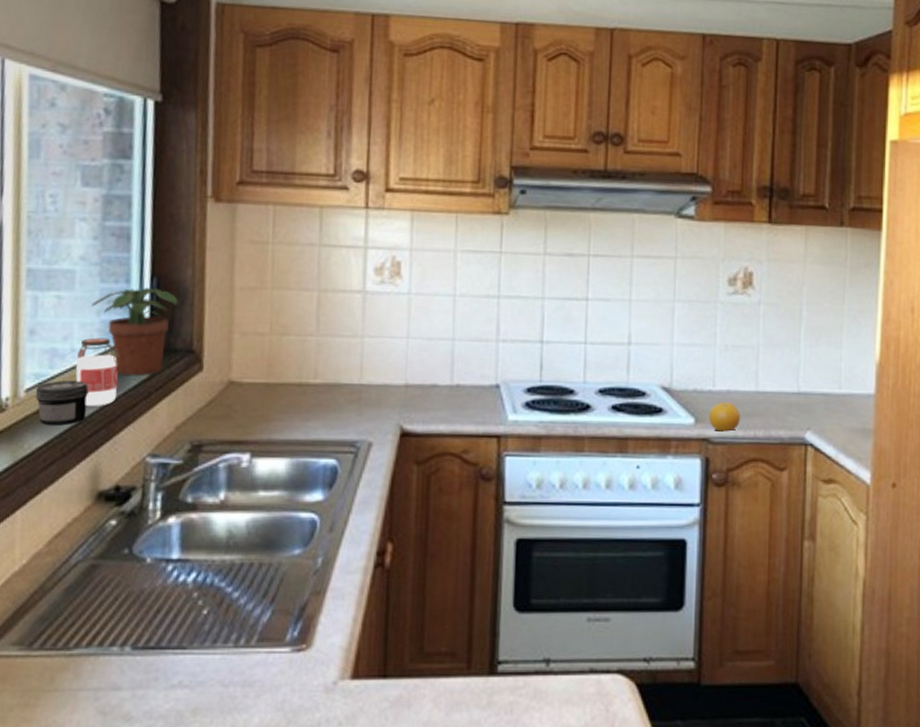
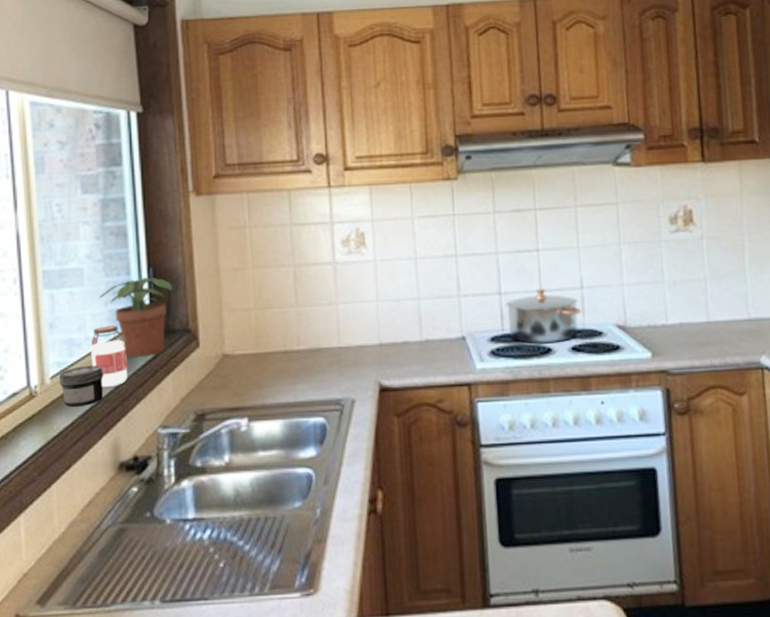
cooking pot: none [545,340,627,399] -> present [504,288,582,343]
fruit: present [708,401,741,432] -> none [664,334,696,363]

